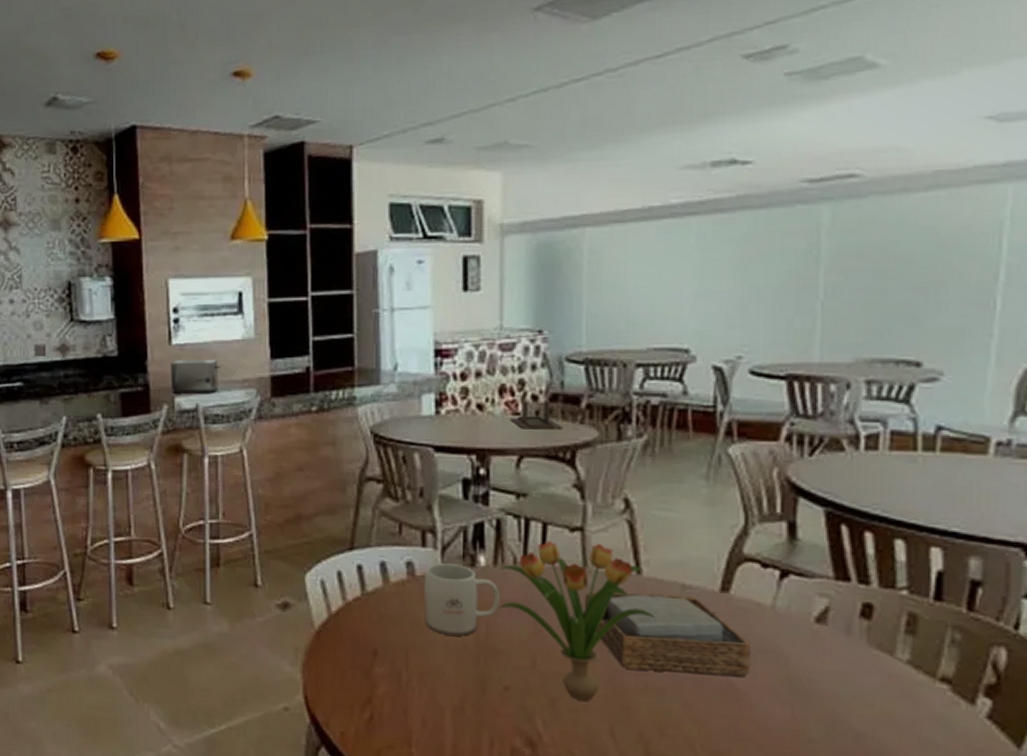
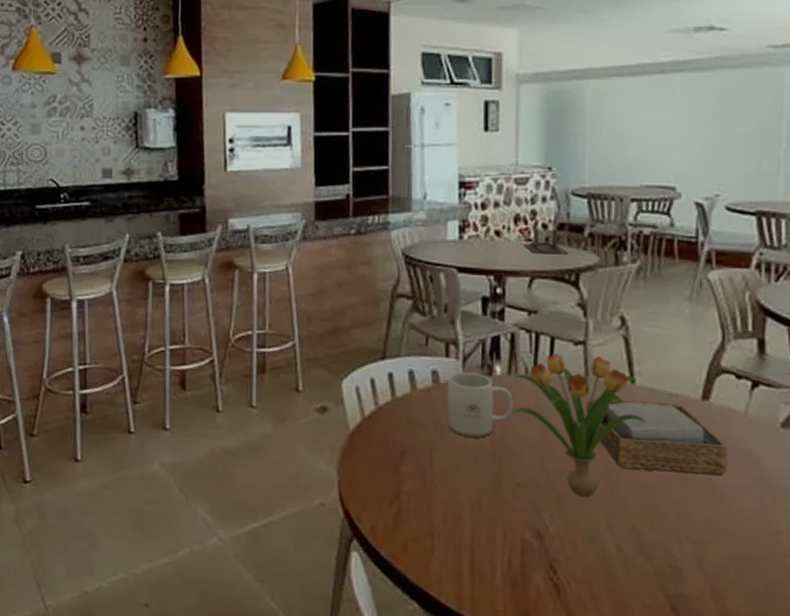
toaster: present [170,359,221,394] -> none [225,185,271,217]

